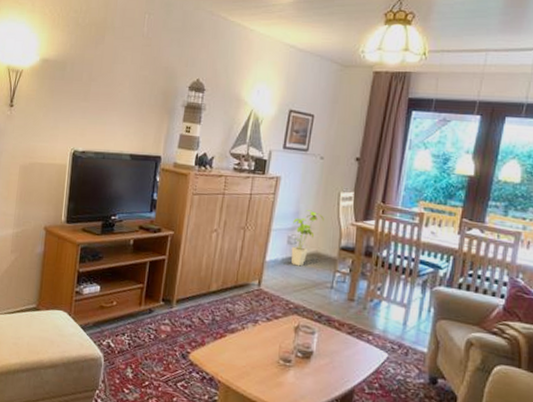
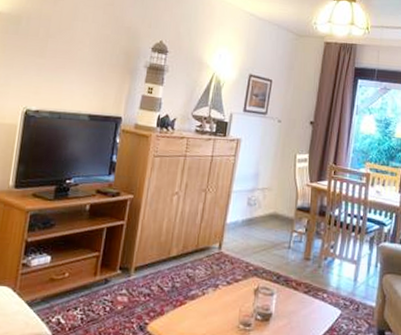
house plant: present [291,210,324,266] -> none [250,171,282,228]

